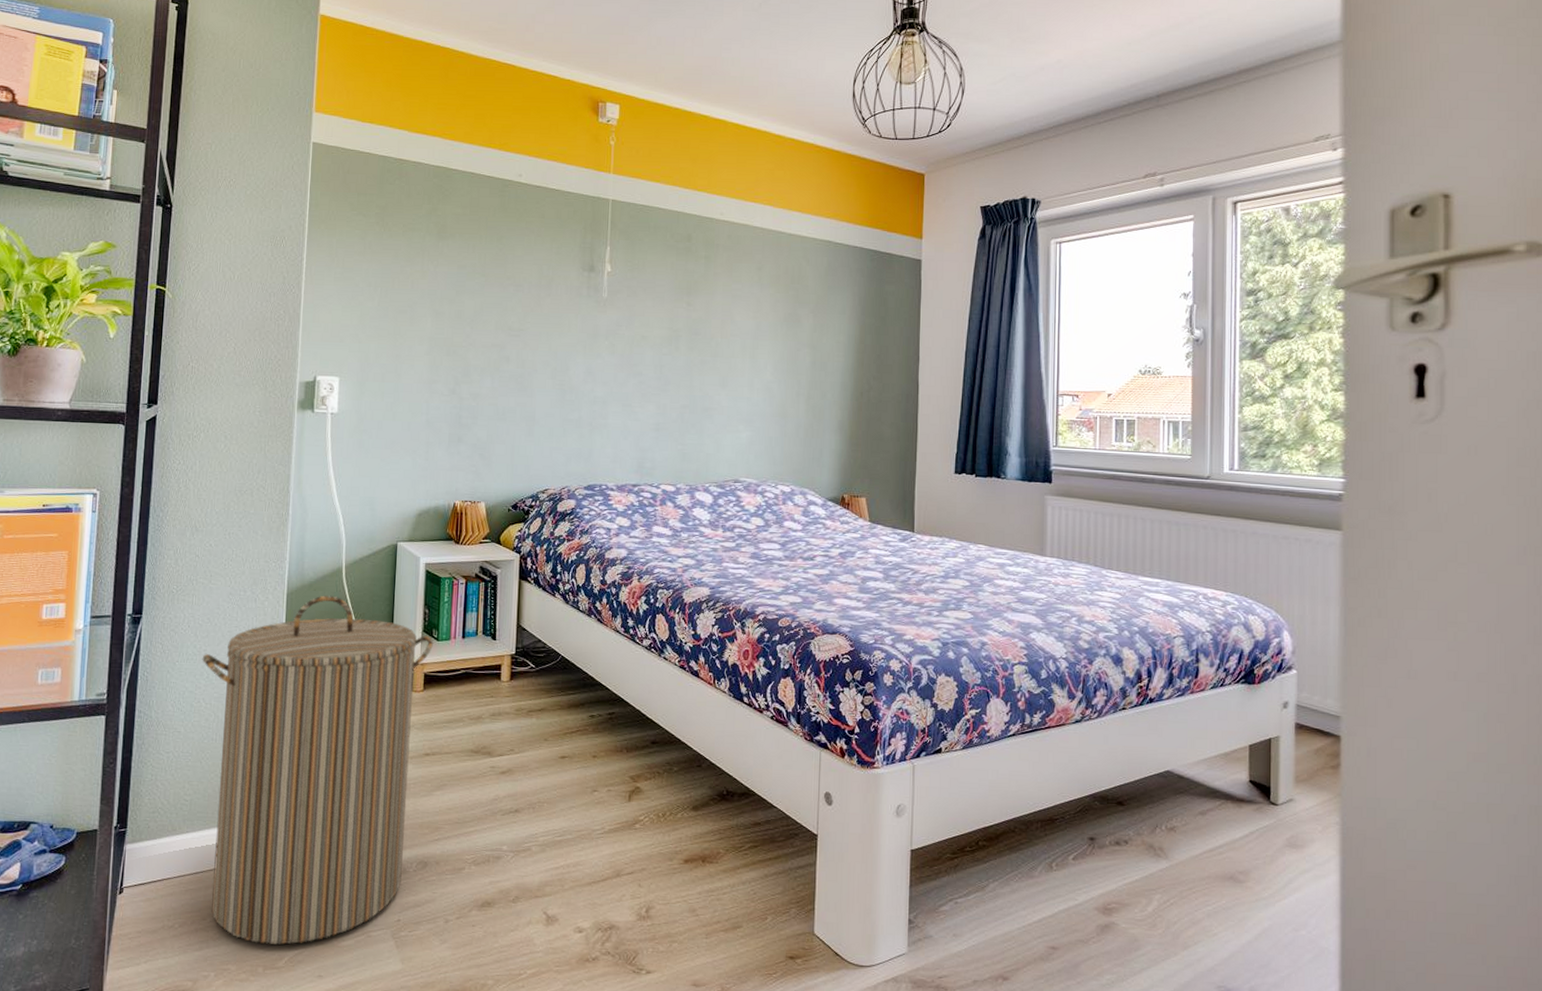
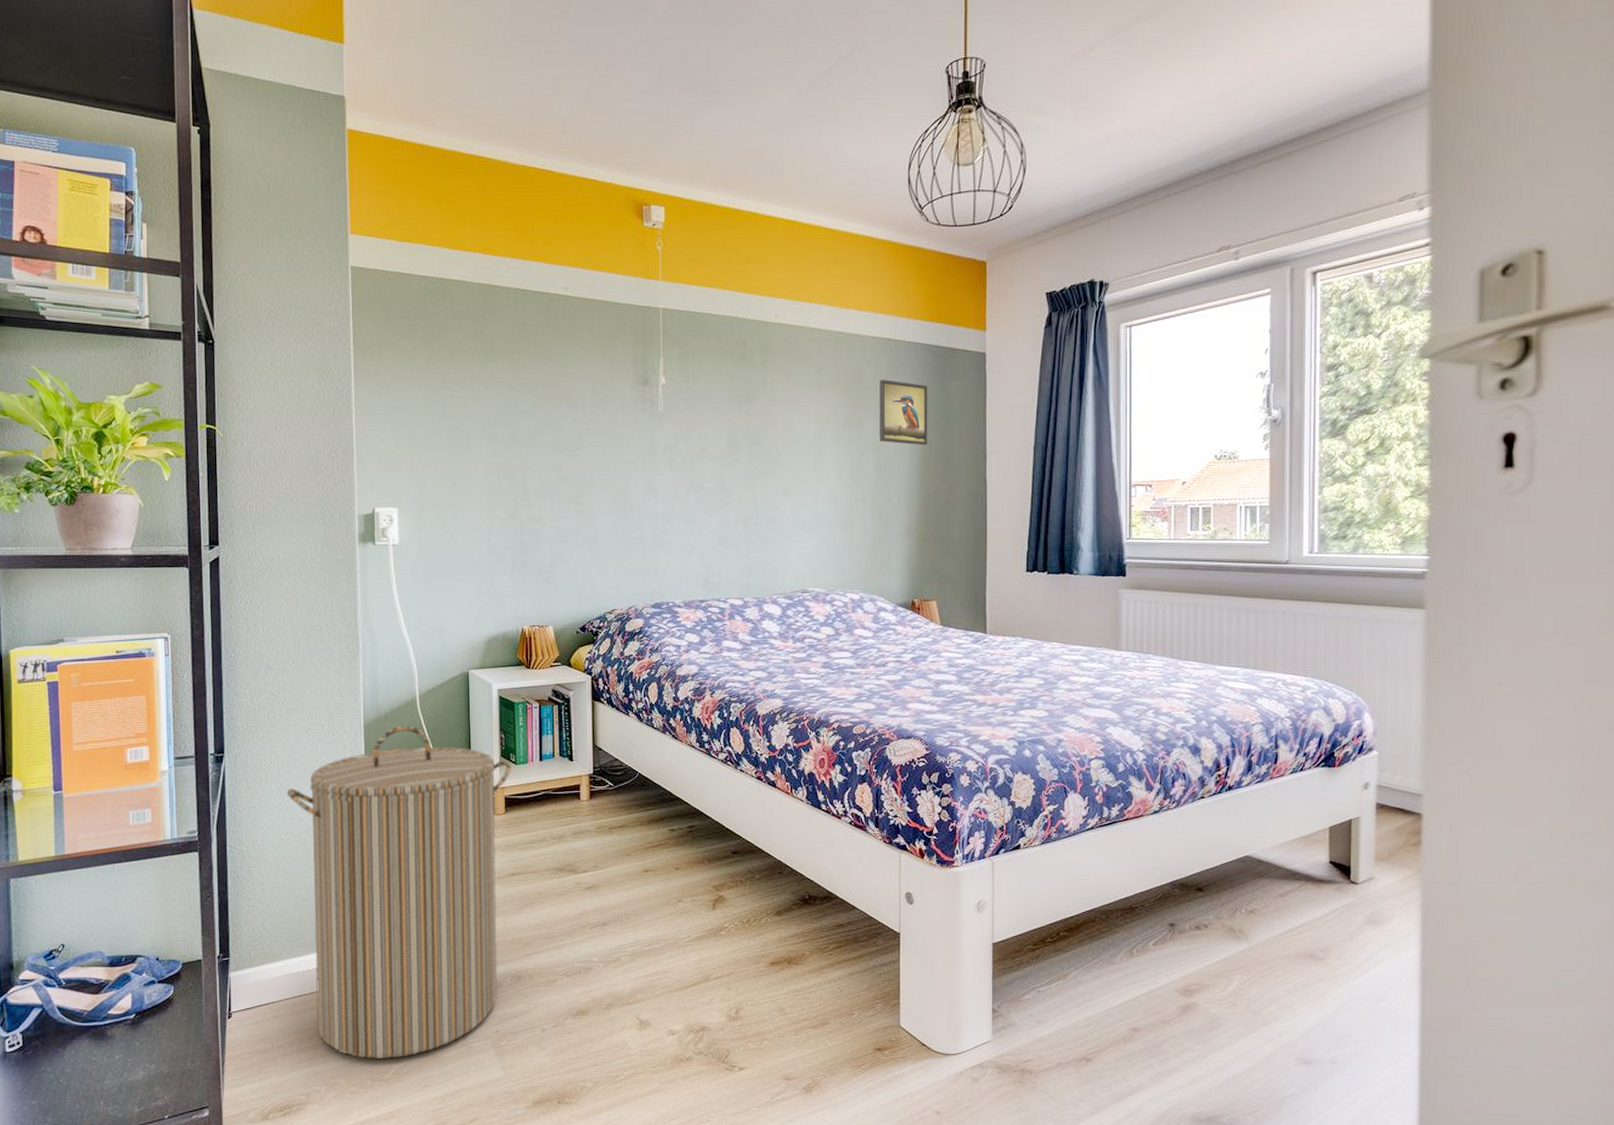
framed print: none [816,279,865,345] -> present [879,379,928,446]

